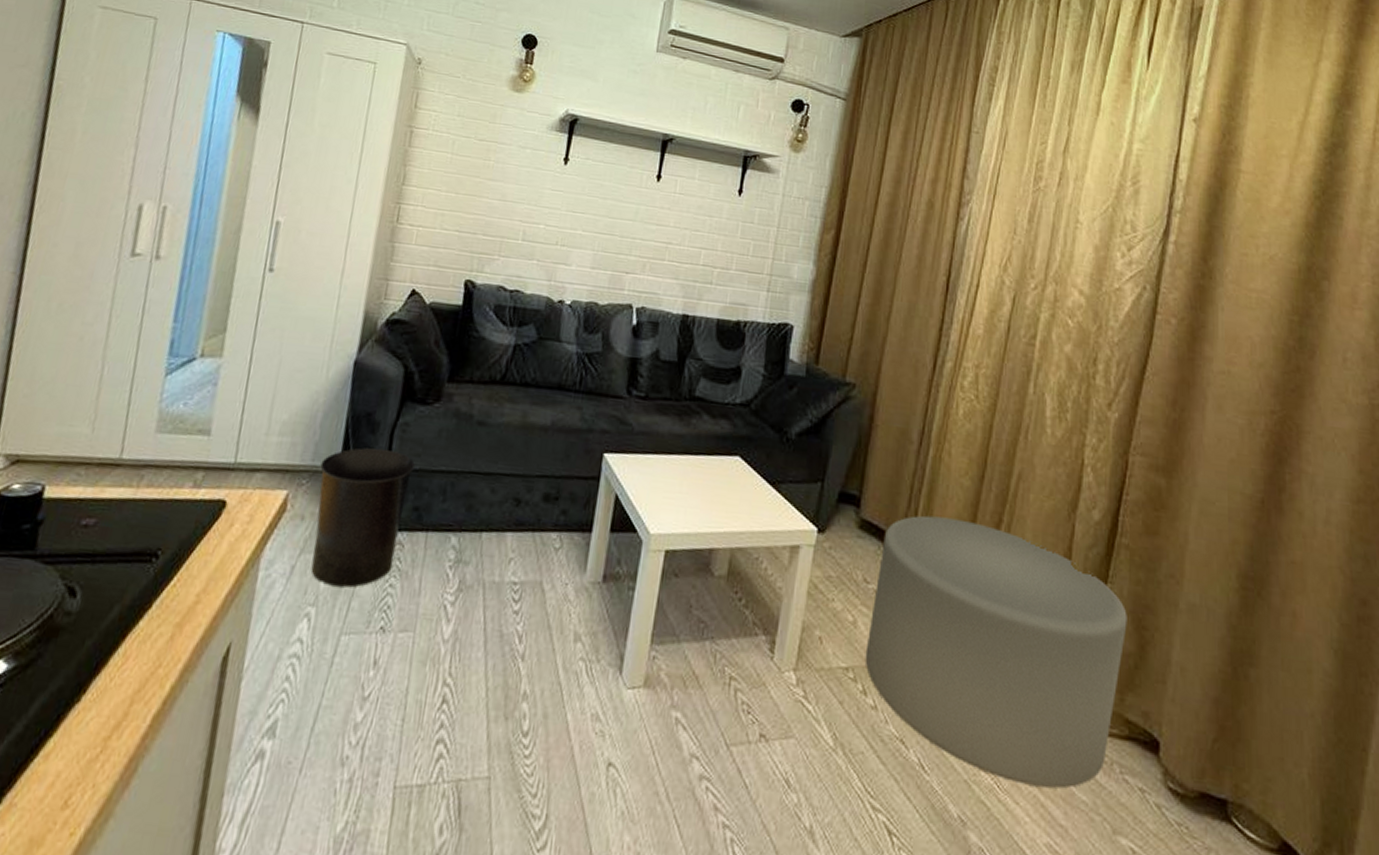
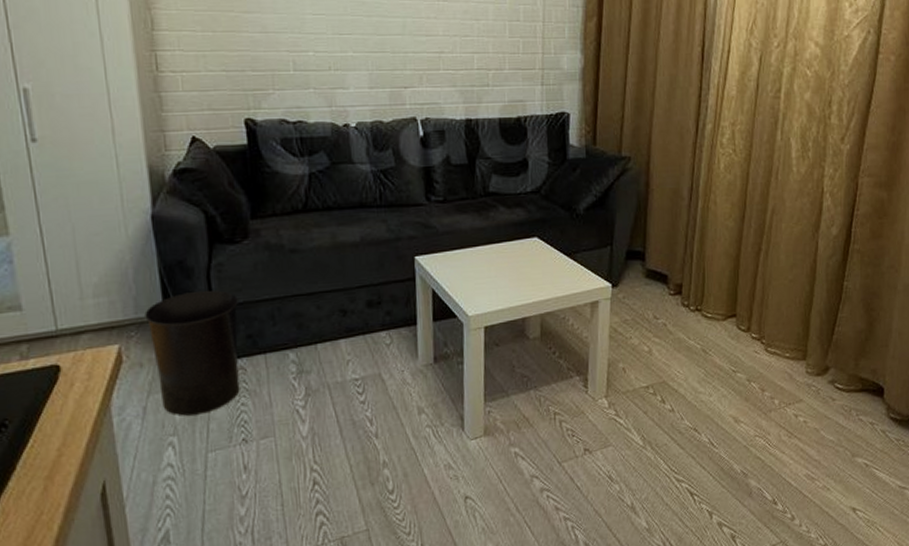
pouf: present [865,515,1127,789] -> none [661,254,860,439]

